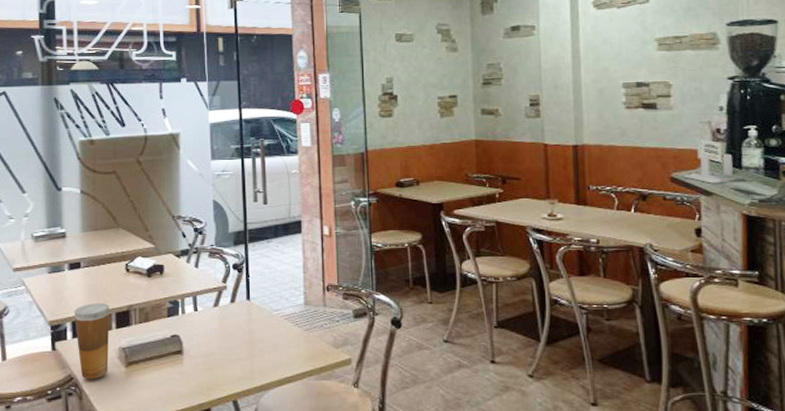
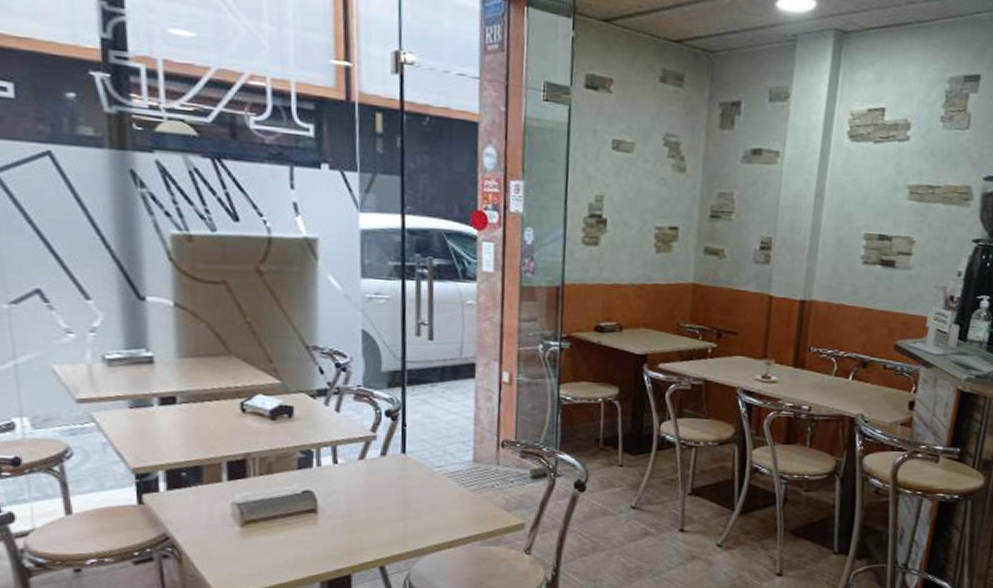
beverage cup: present [74,303,109,380] -> none [168,449,218,540]

